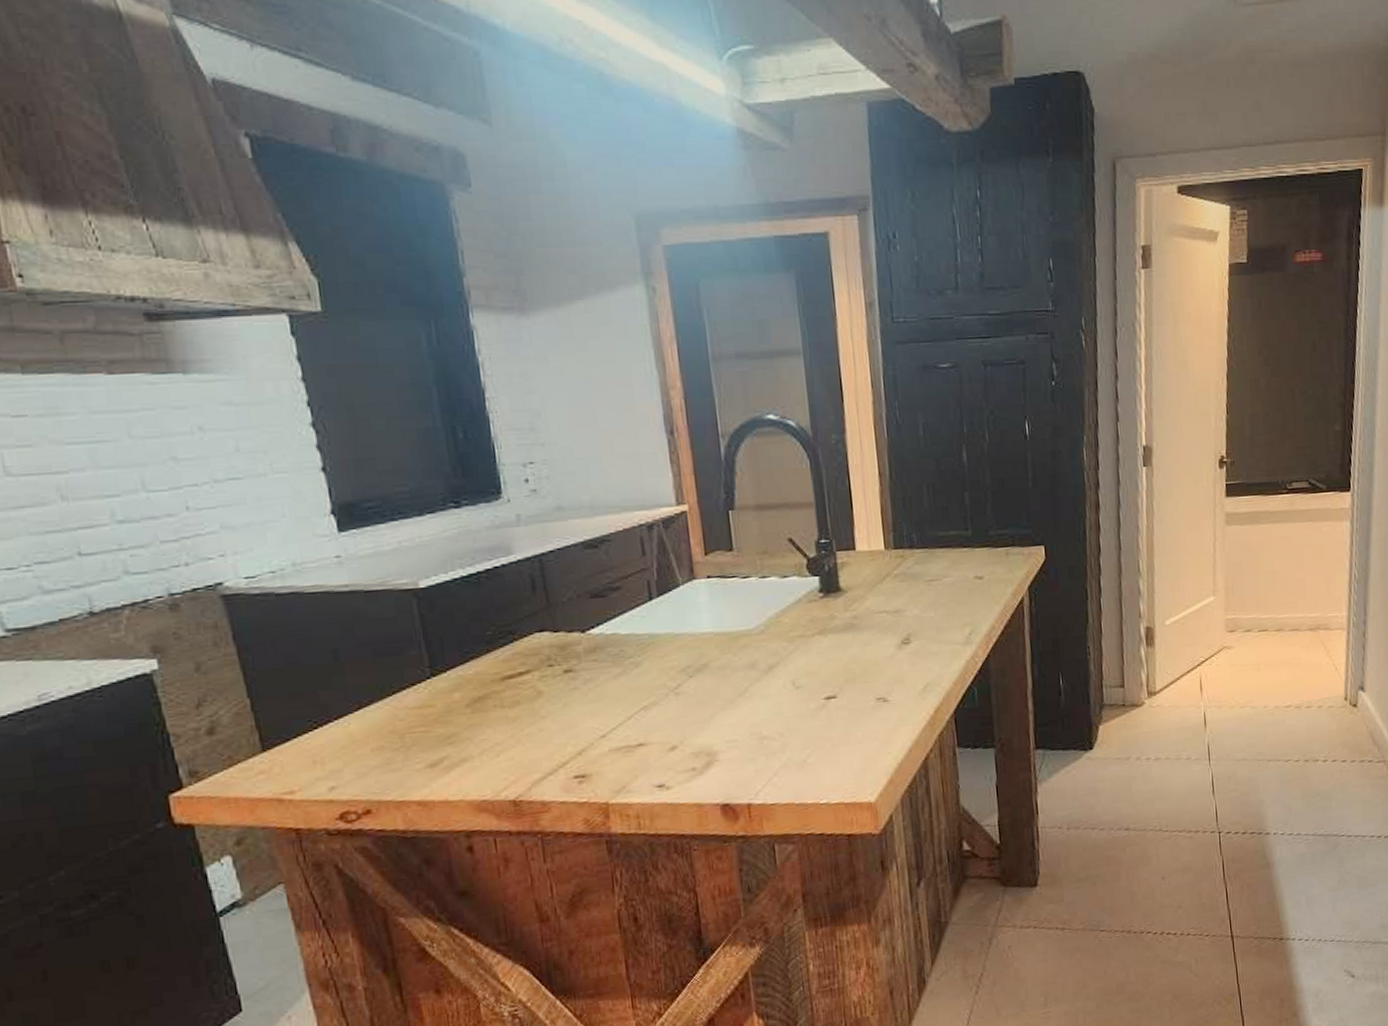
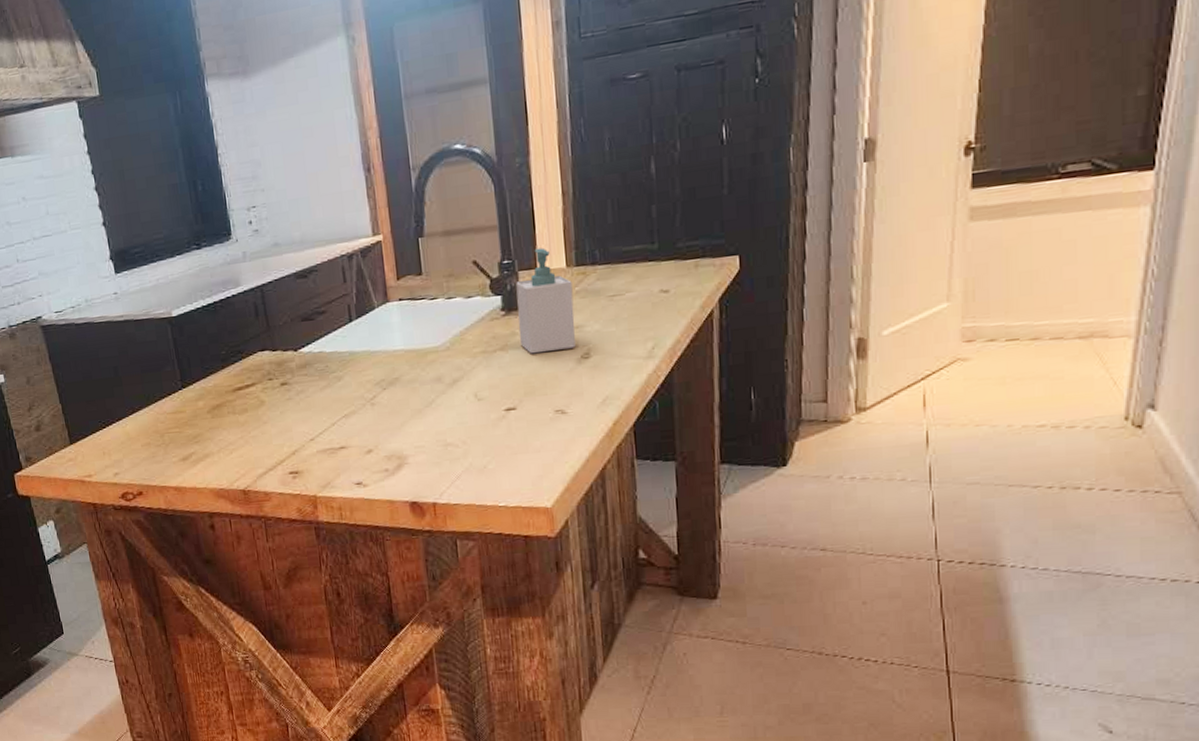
soap bottle: none [834,528,896,639] -> present [516,247,576,354]

